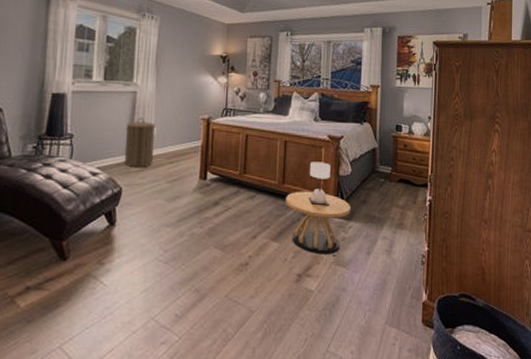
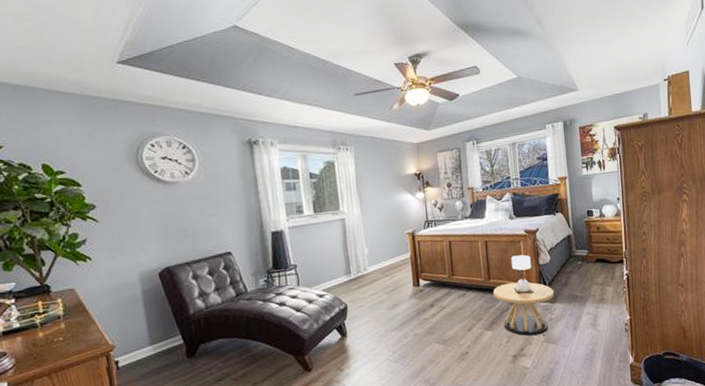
laundry hamper: present [124,117,156,168] -> none [340,240,371,286]

